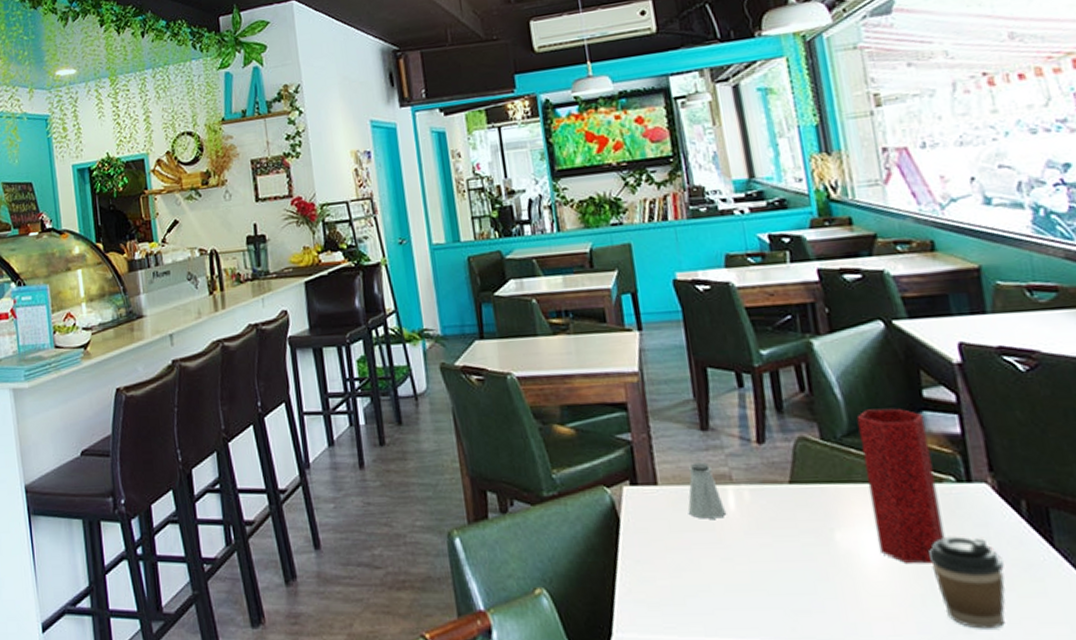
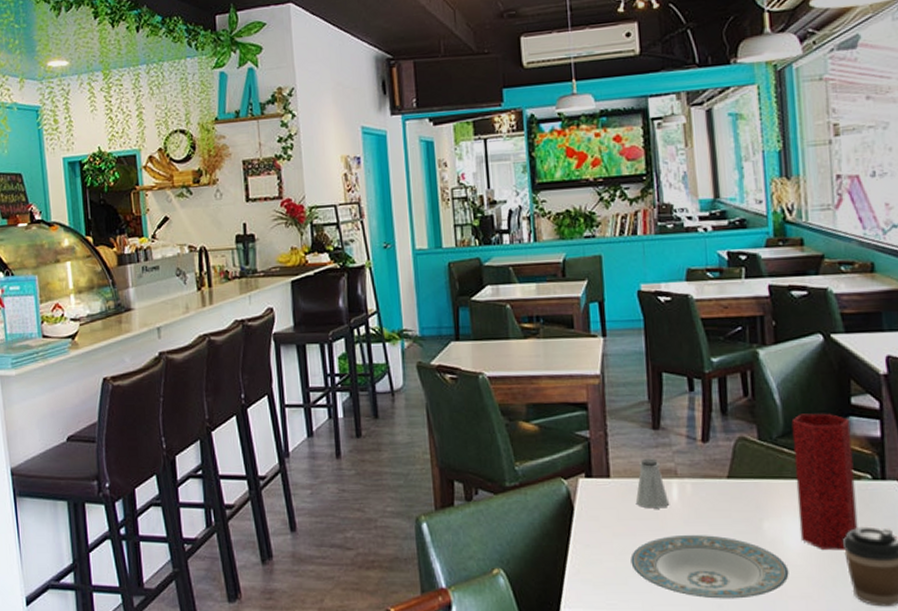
plate: none [687,548,870,621] -> present [630,535,789,599]

